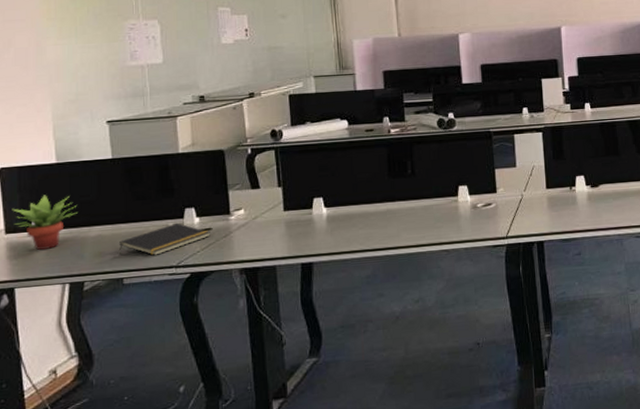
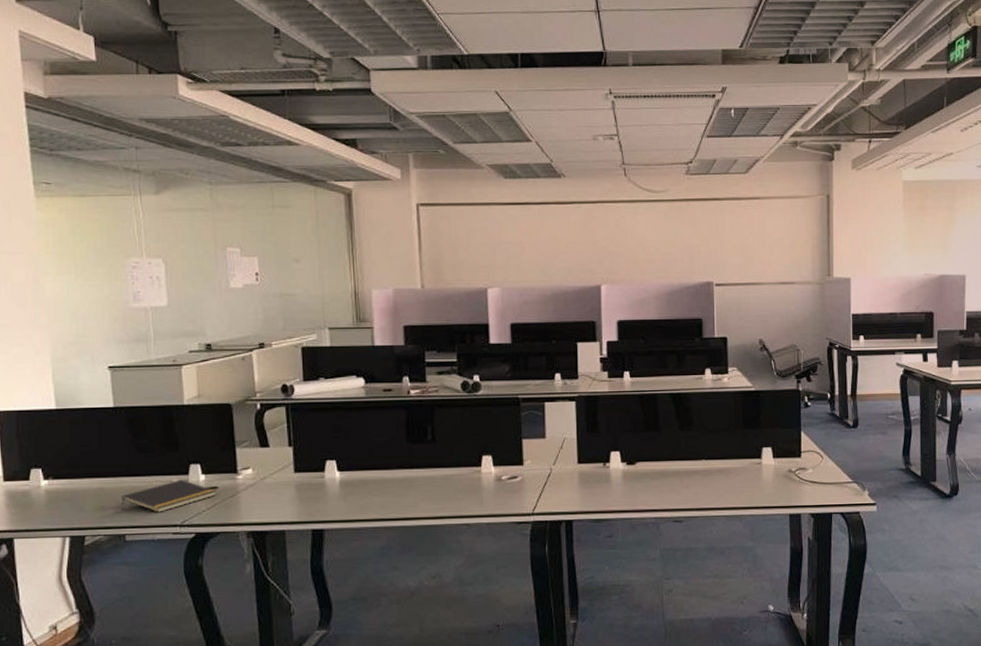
succulent plant: present [12,195,77,250] -> none [10,442,78,500]

